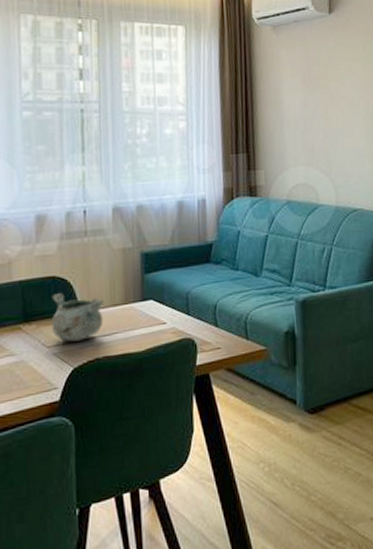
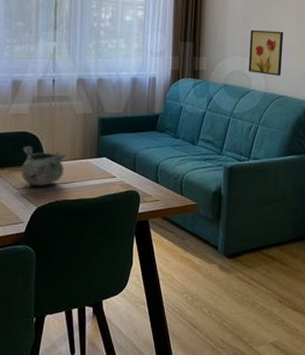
wall art: none [313,132,354,186] -> present [248,29,284,76]

